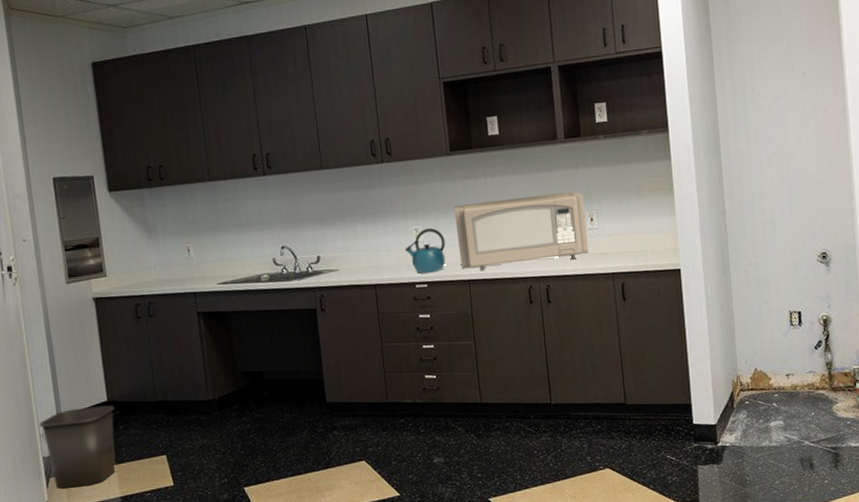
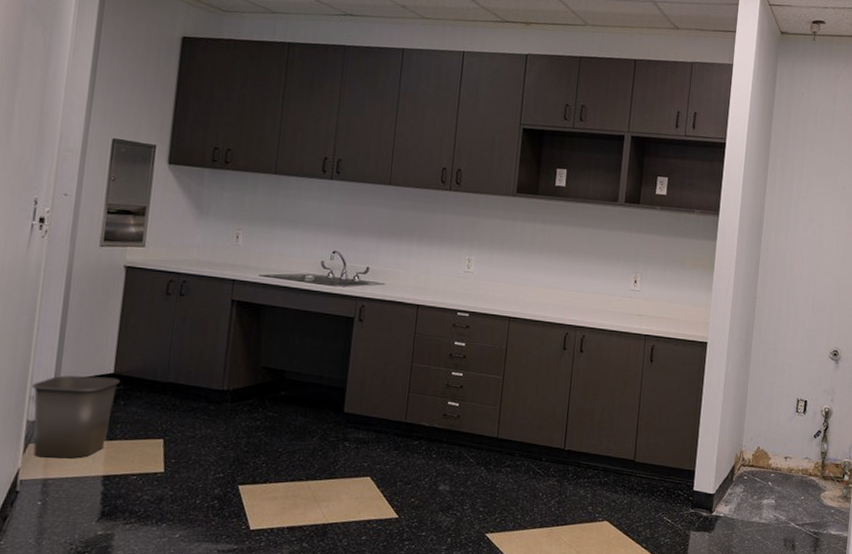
kettle: present [405,228,446,274] -> none [454,261,495,304]
microwave: present [454,191,589,271] -> none [504,244,632,316]

